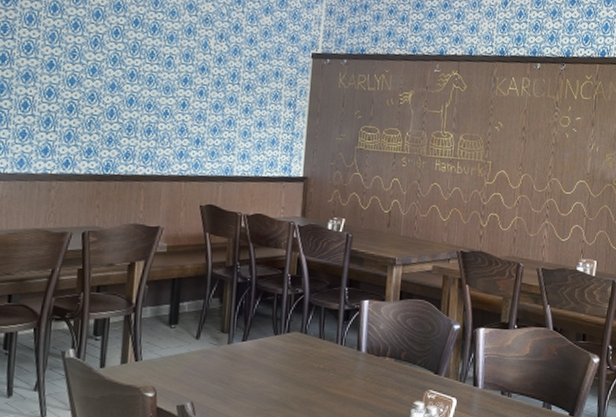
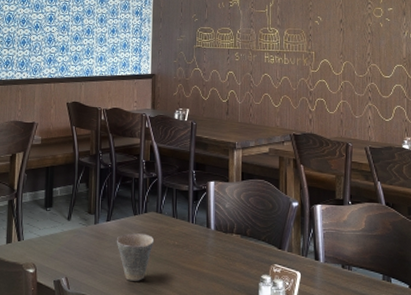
cup: none [252,355,297,407] -> present [116,233,155,281]

